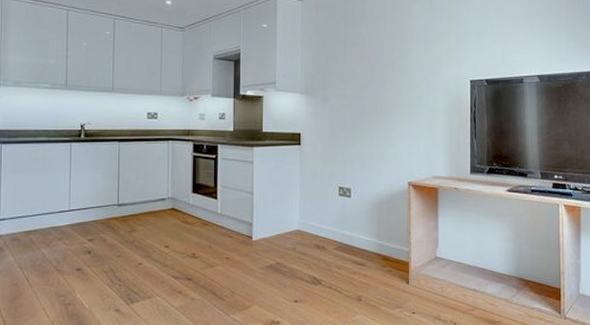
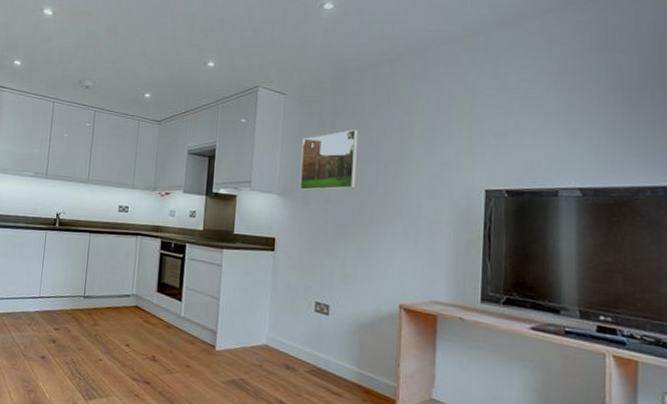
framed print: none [319,32,368,89] -> present [299,129,358,191]

